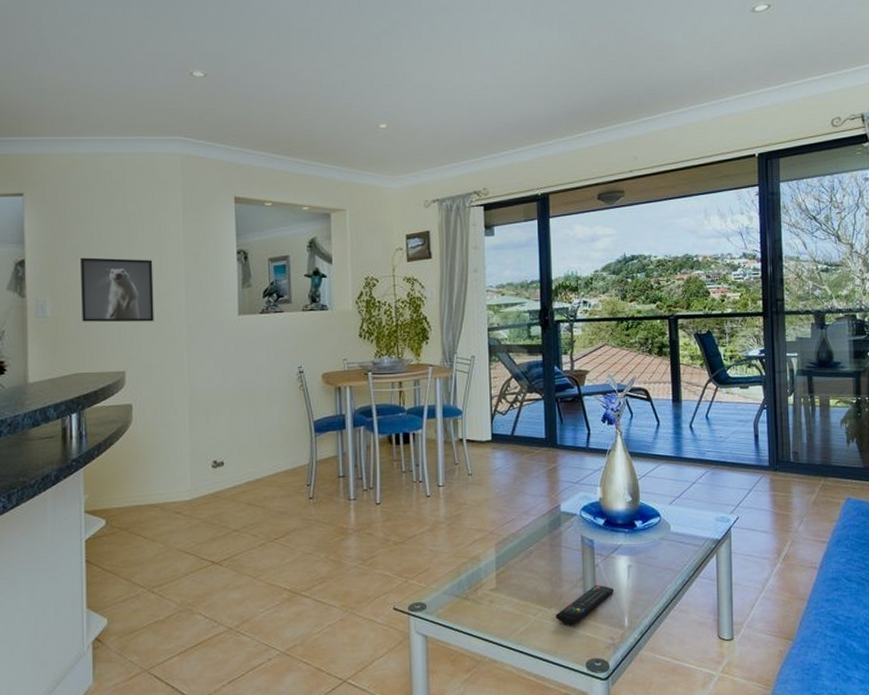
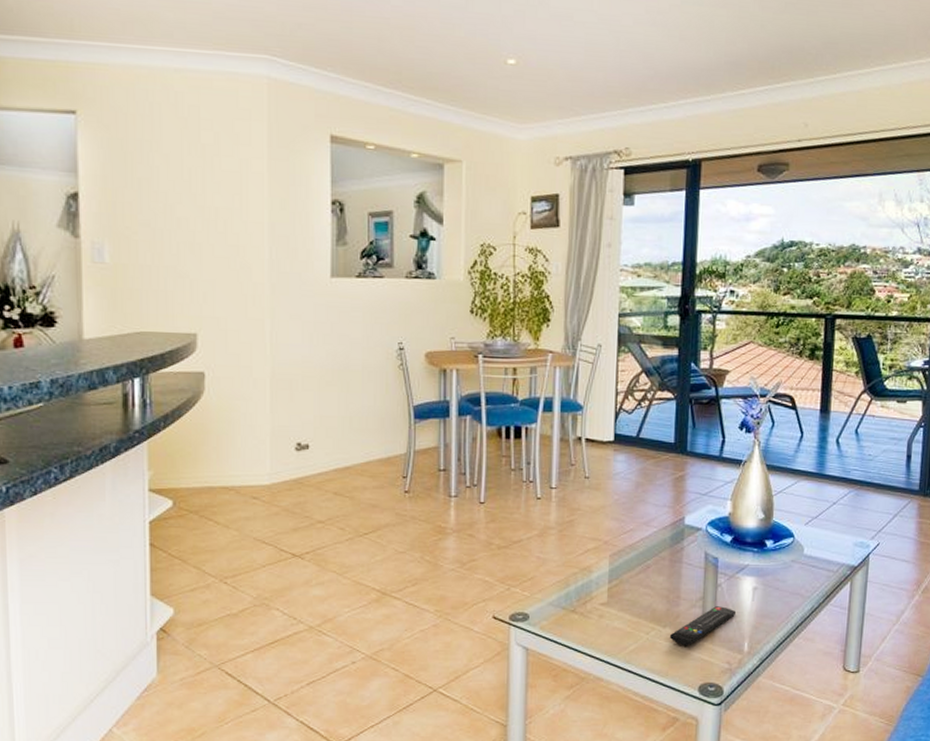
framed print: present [81,257,154,323] -> none [145,195,232,278]

